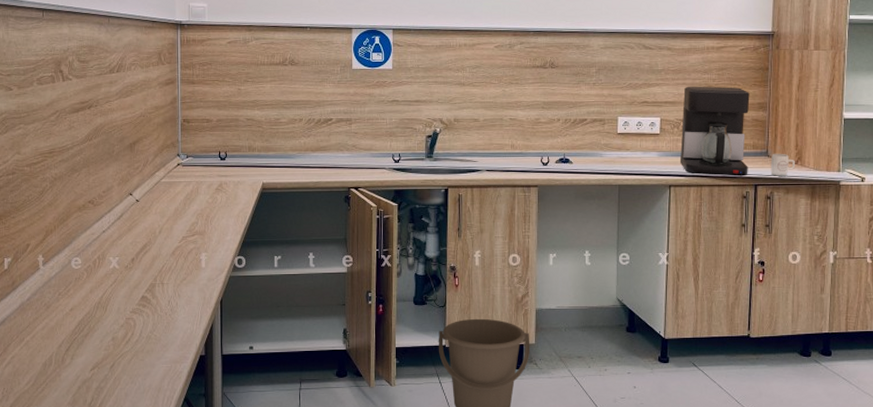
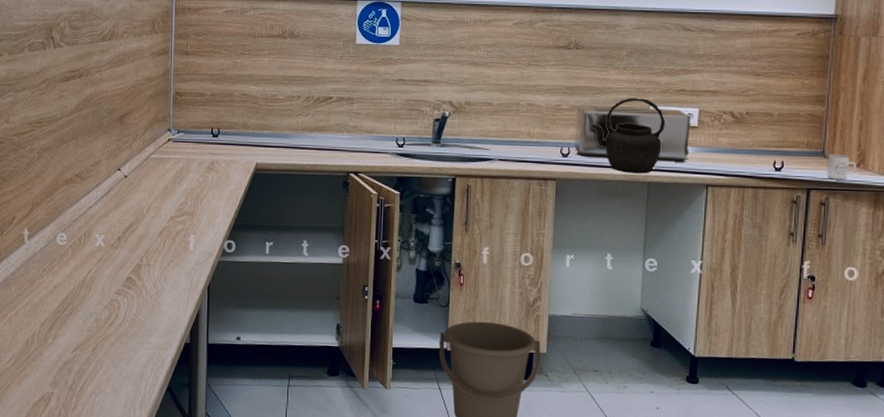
toaster: none [553,118,654,166] -> present [575,104,691,162]
kettle: none [566,110,632,178] -> present [590,98,665,174]
coffee maker: present [679,86,750,177] -> none [719,74,805,179]

